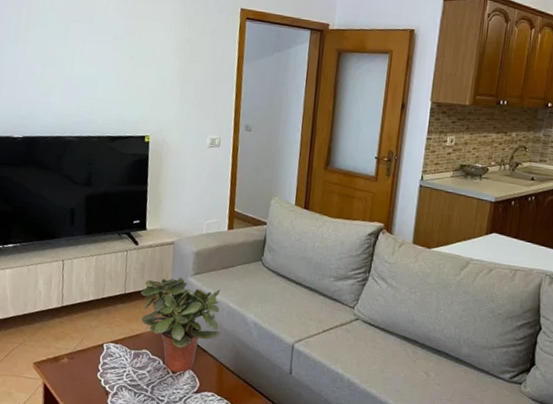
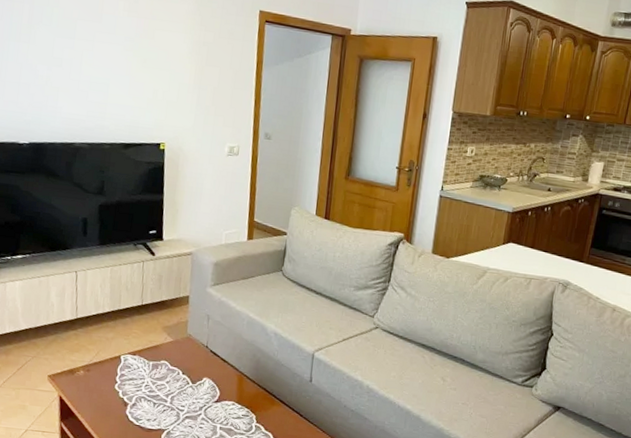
potted plant: present [141,277,221,373] -> none [159,288,241,383]

